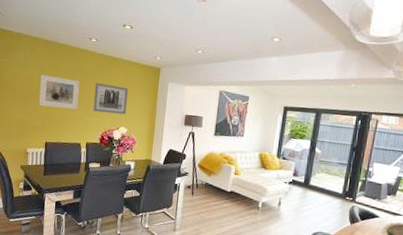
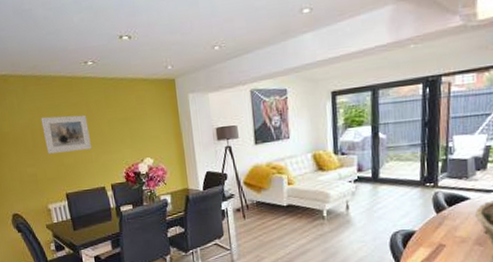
wall art: present [93,83,128,115] -> none [104,111,147,147]

